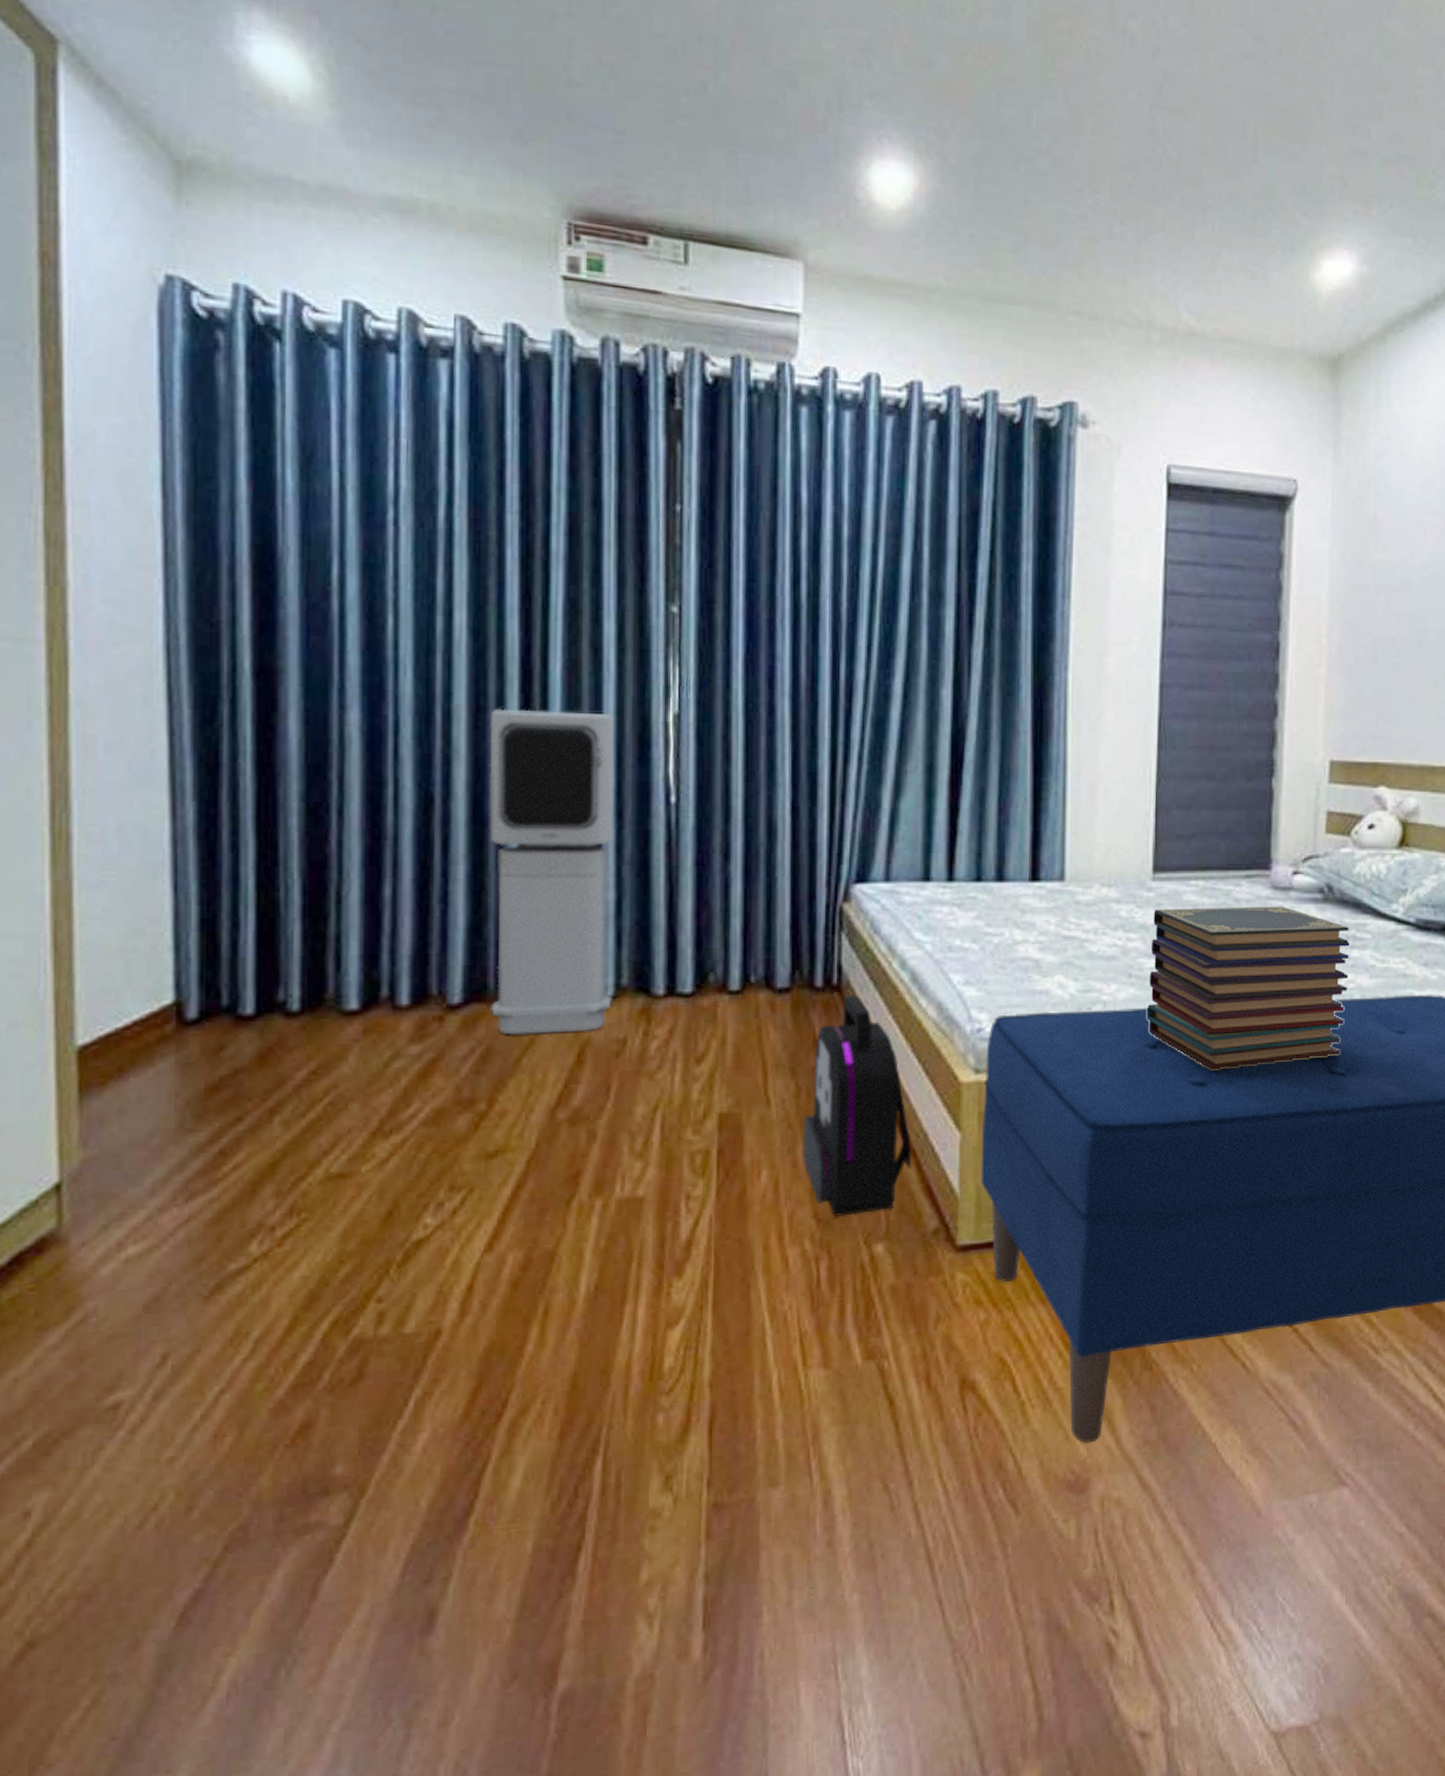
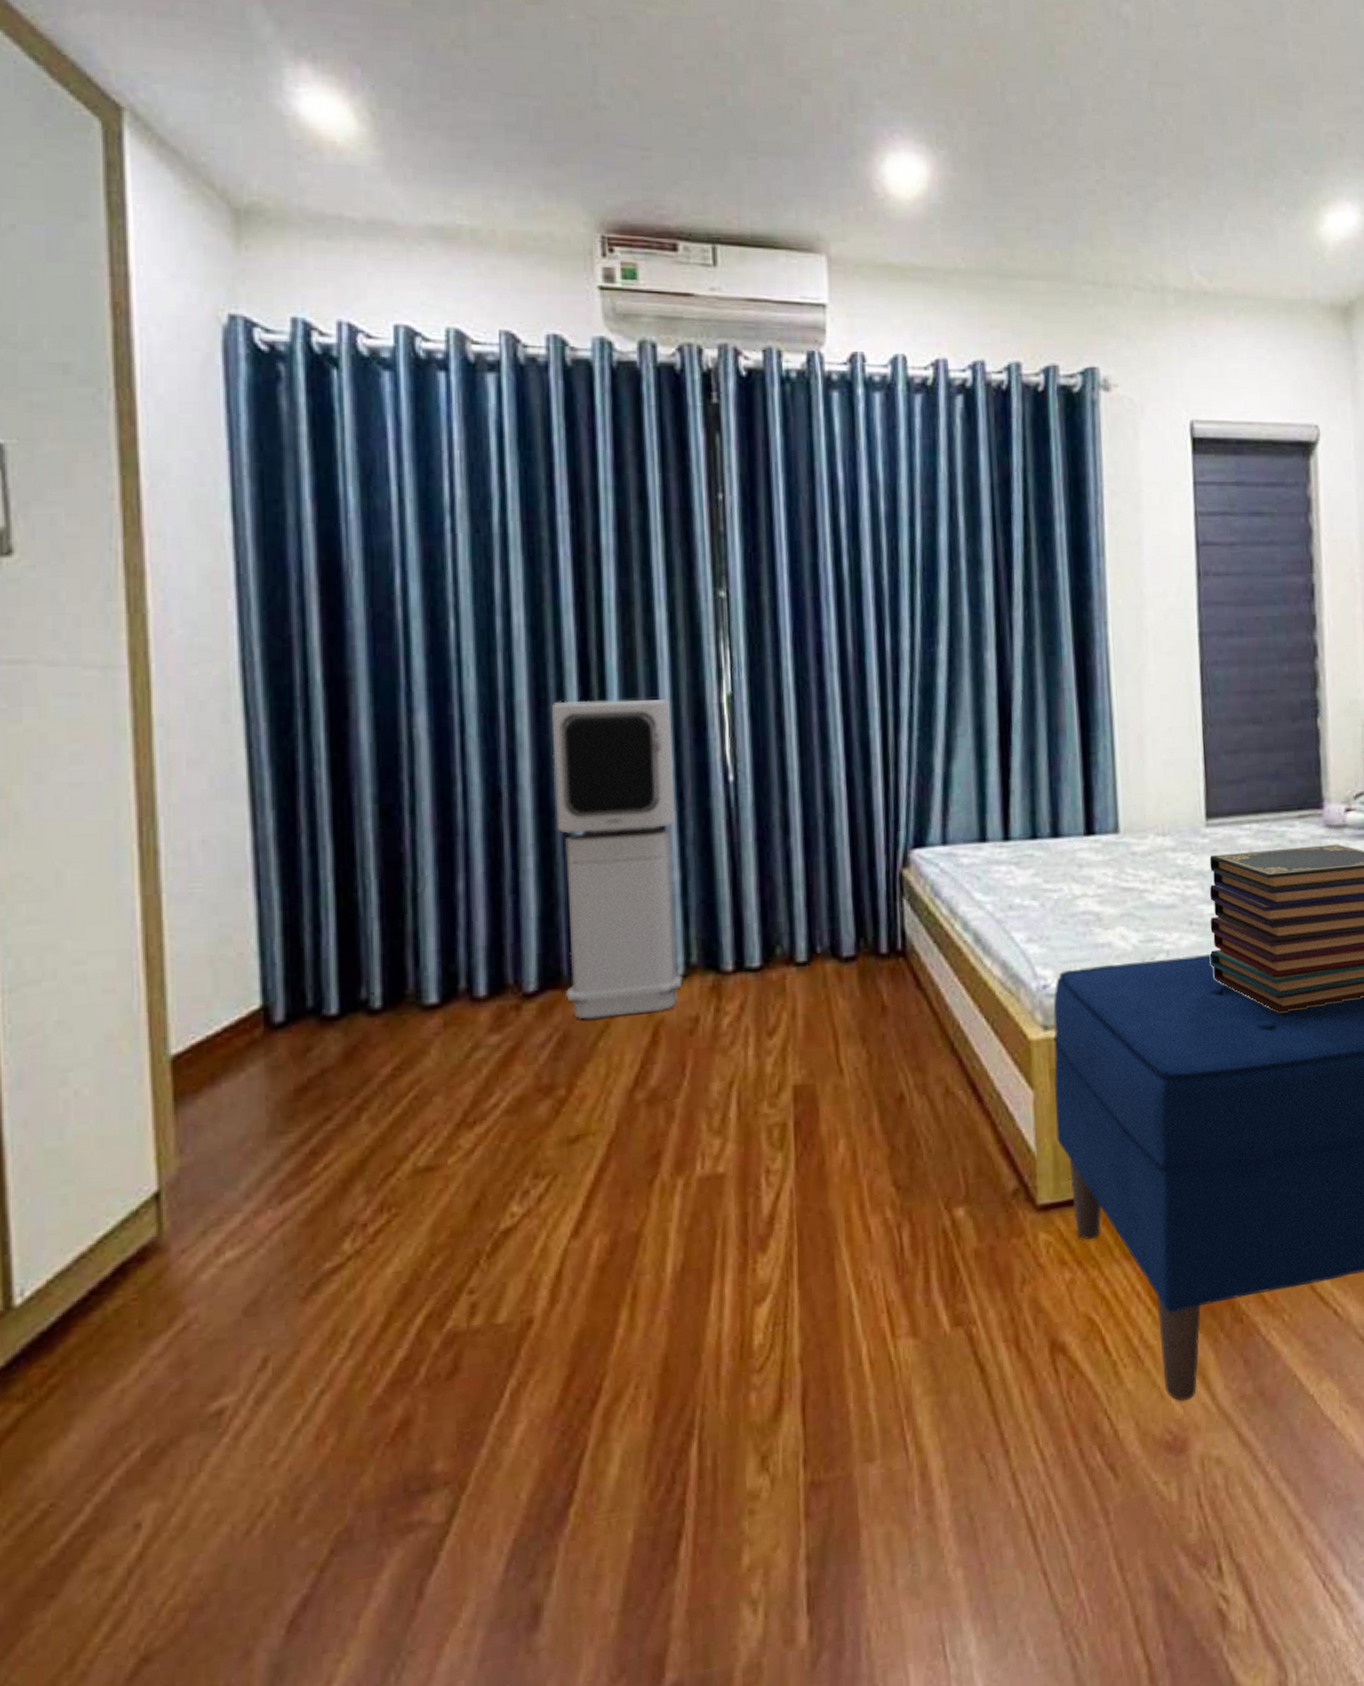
backpack: present [802,994,912,1217] -> none [877,958,988,1183]

